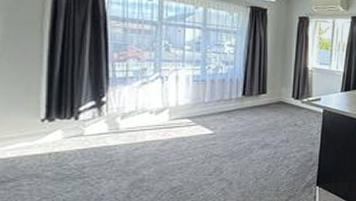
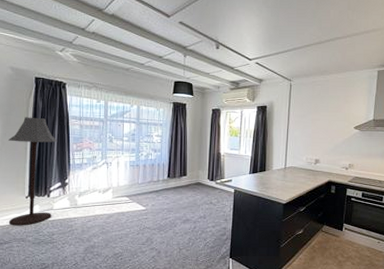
floor lamp: none [13,14,90,158] -> present [8,117,58,226]

